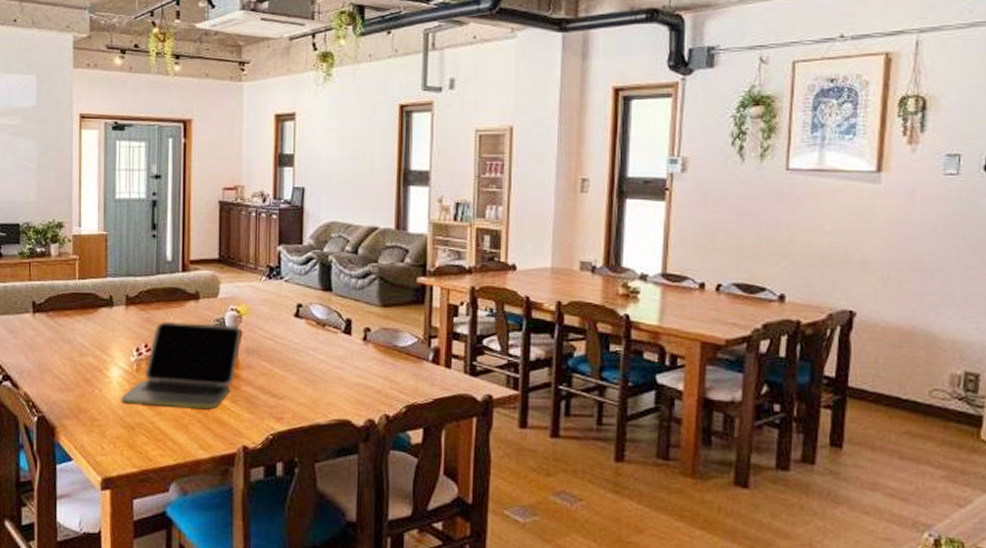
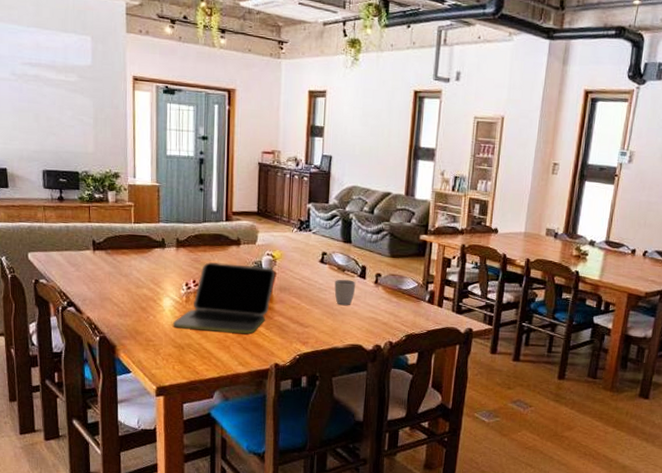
cup: none [313,336,340,370] -> present [334,279,356,306]

